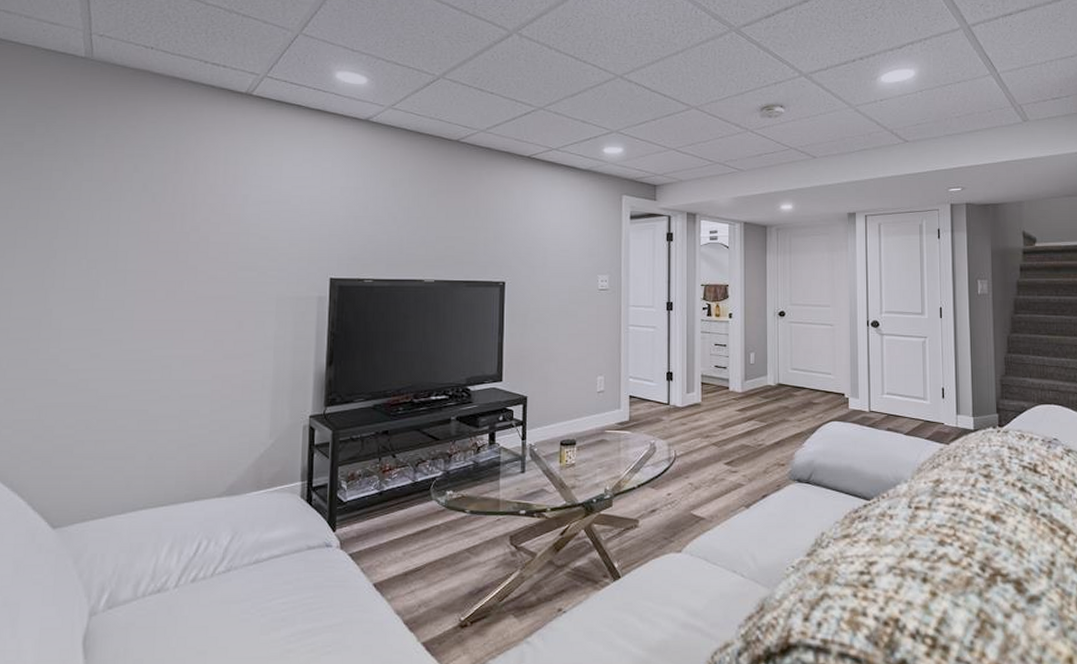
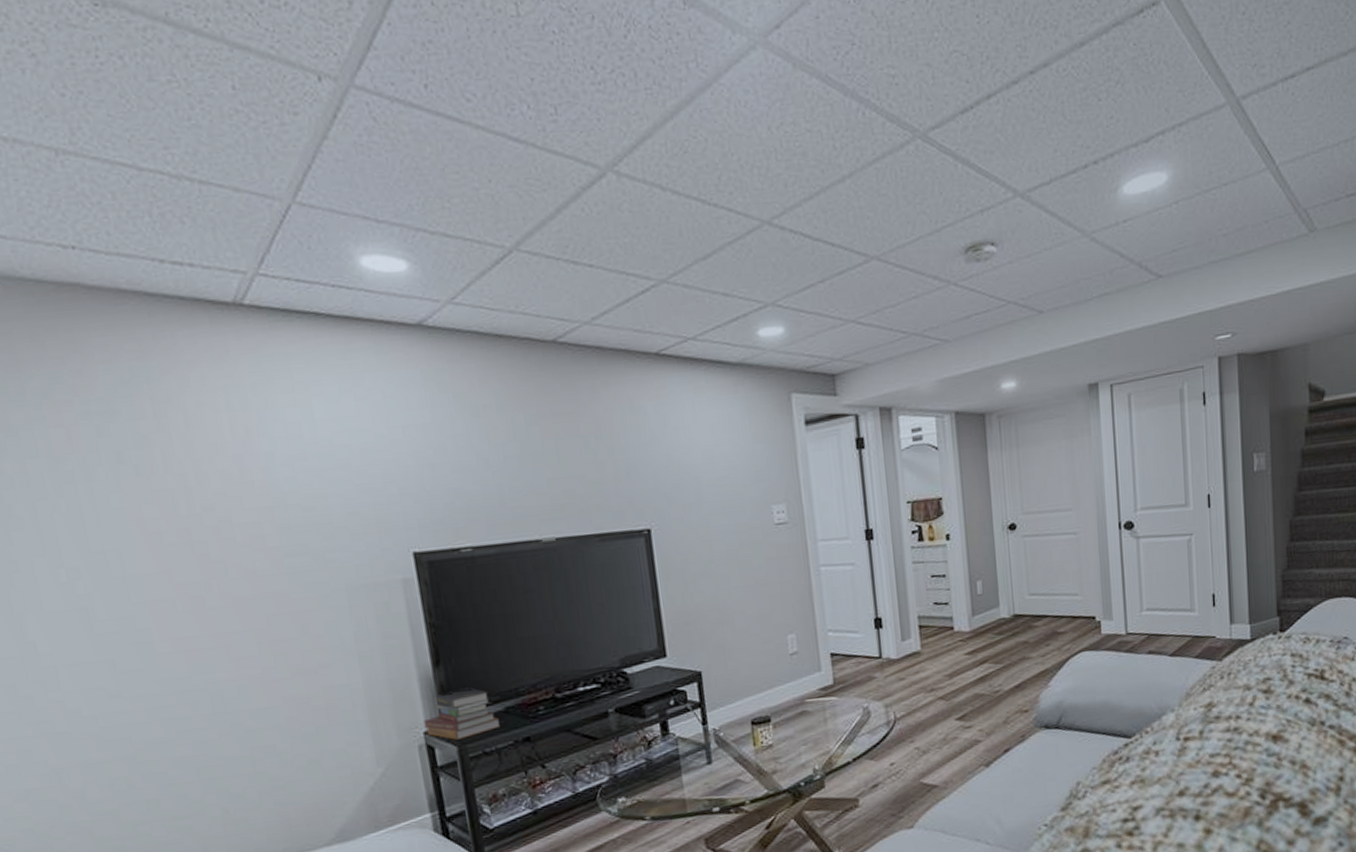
books: none [311,385,367,425] -> present [423,687,500,740]

